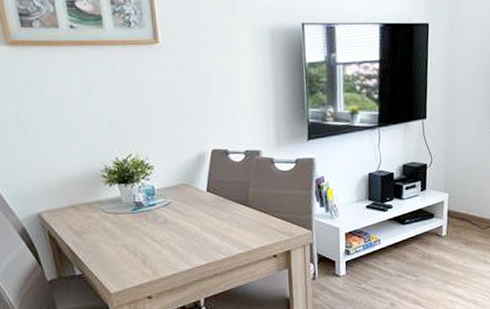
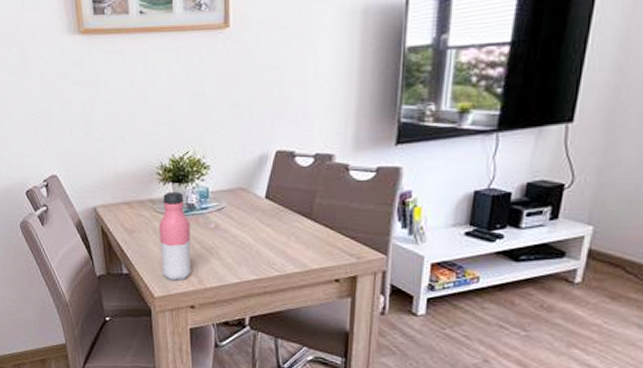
water bottle: none [108,191,145,275] -> present [158,191,191,281]

